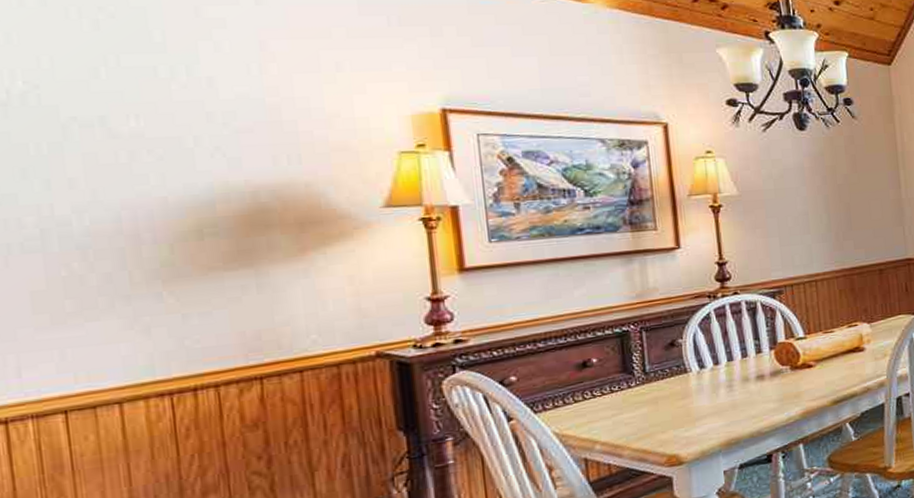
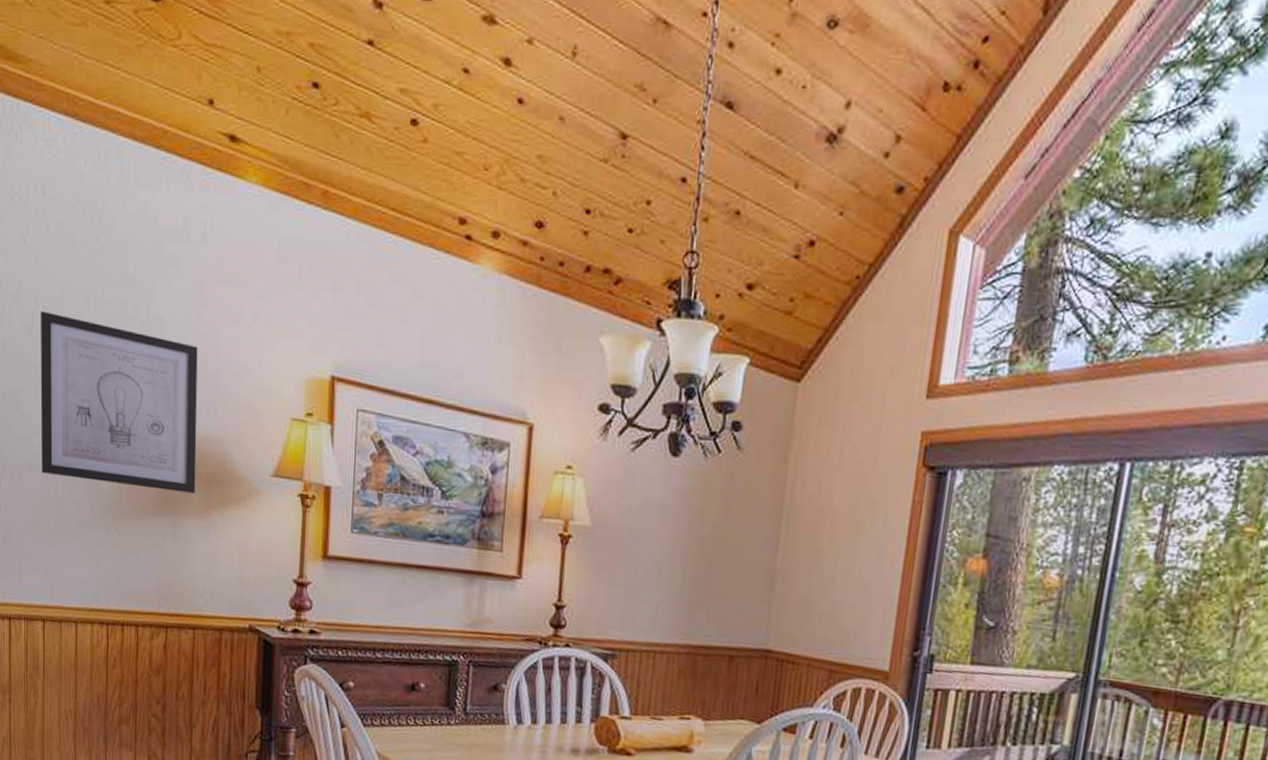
wall art: none [20,86,283,254] -> present [40,310,198,494]

